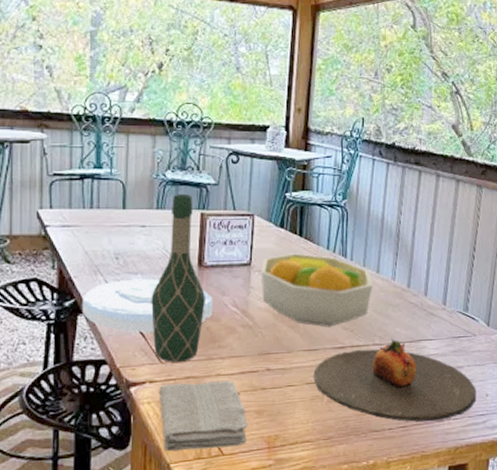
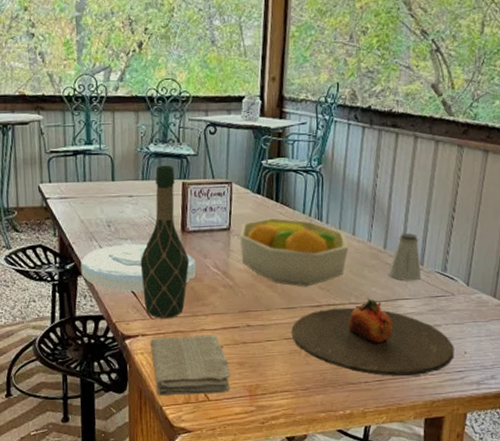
saltshaker: none [412,271,443,321] -> present [389,232,421,281]

